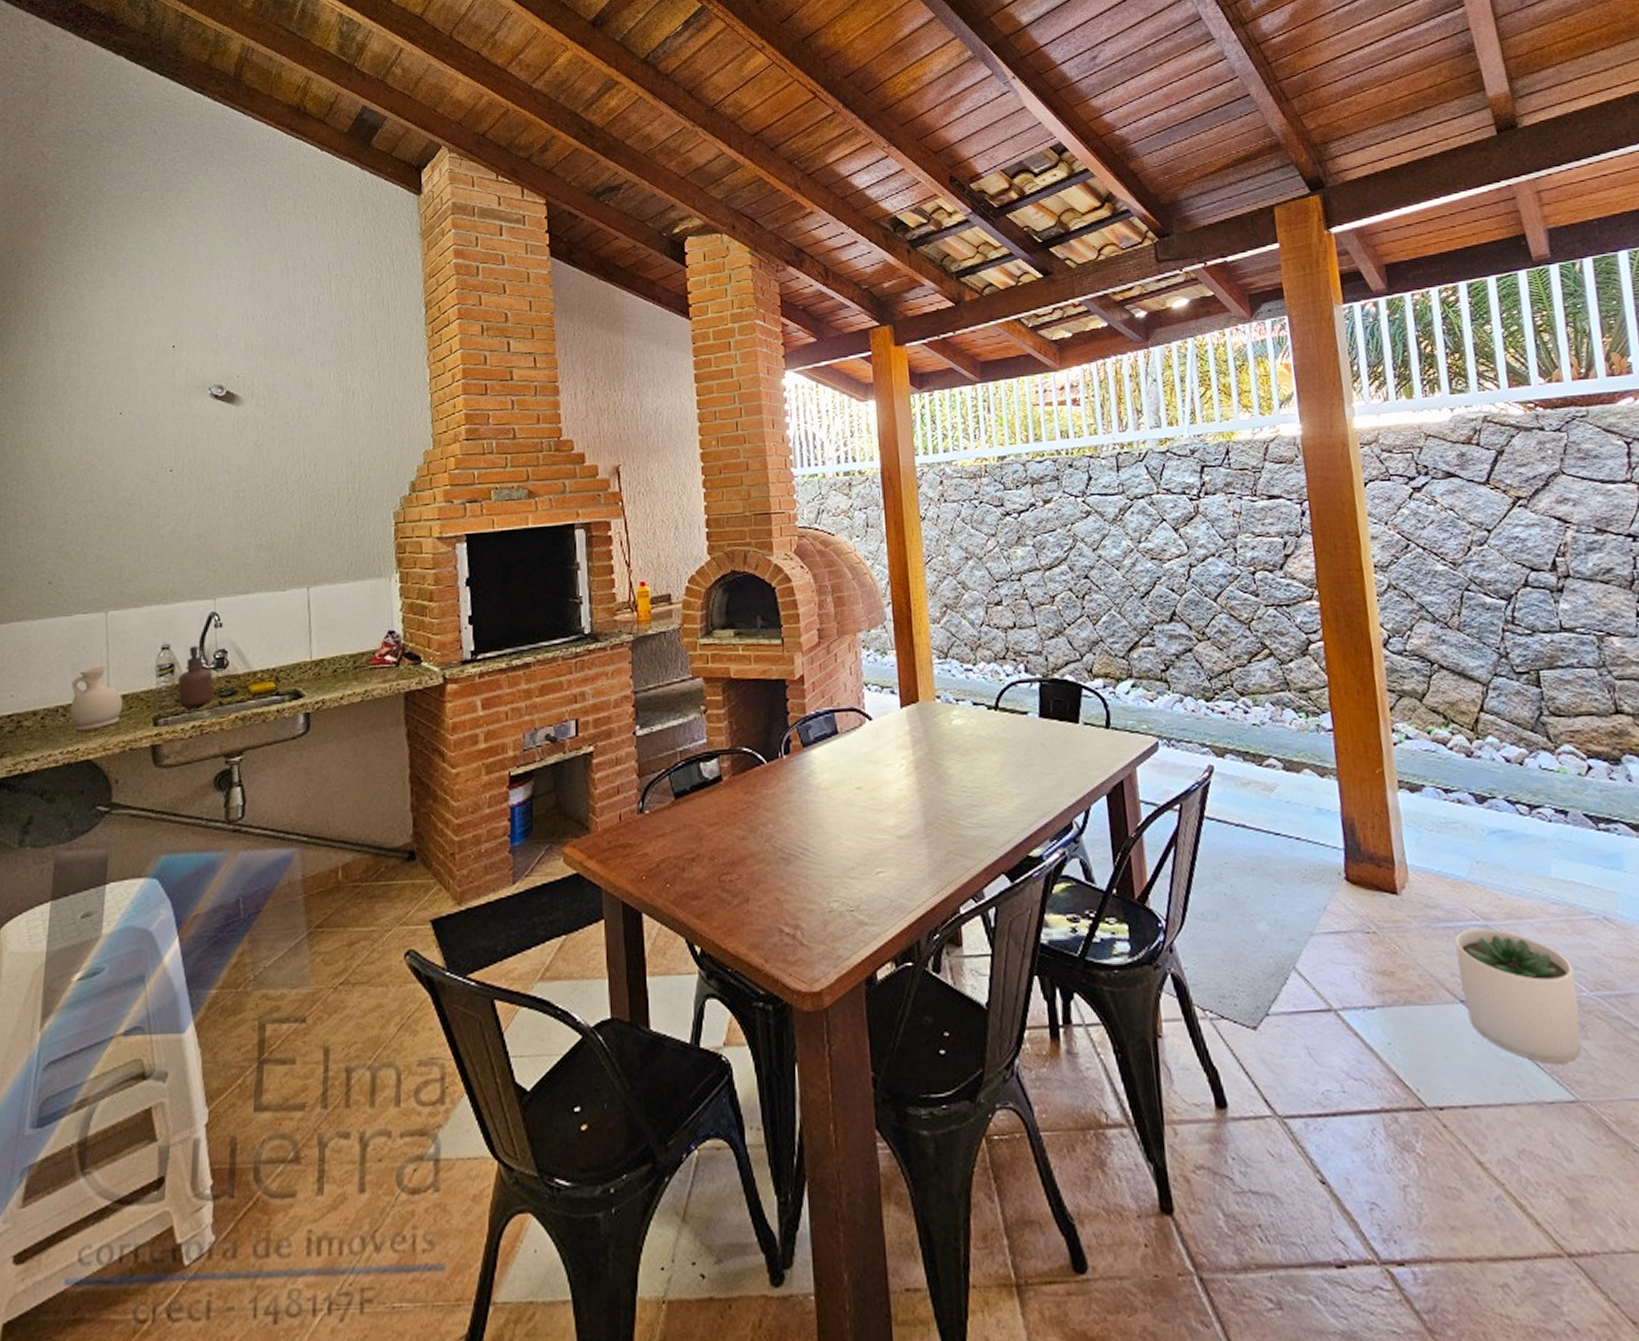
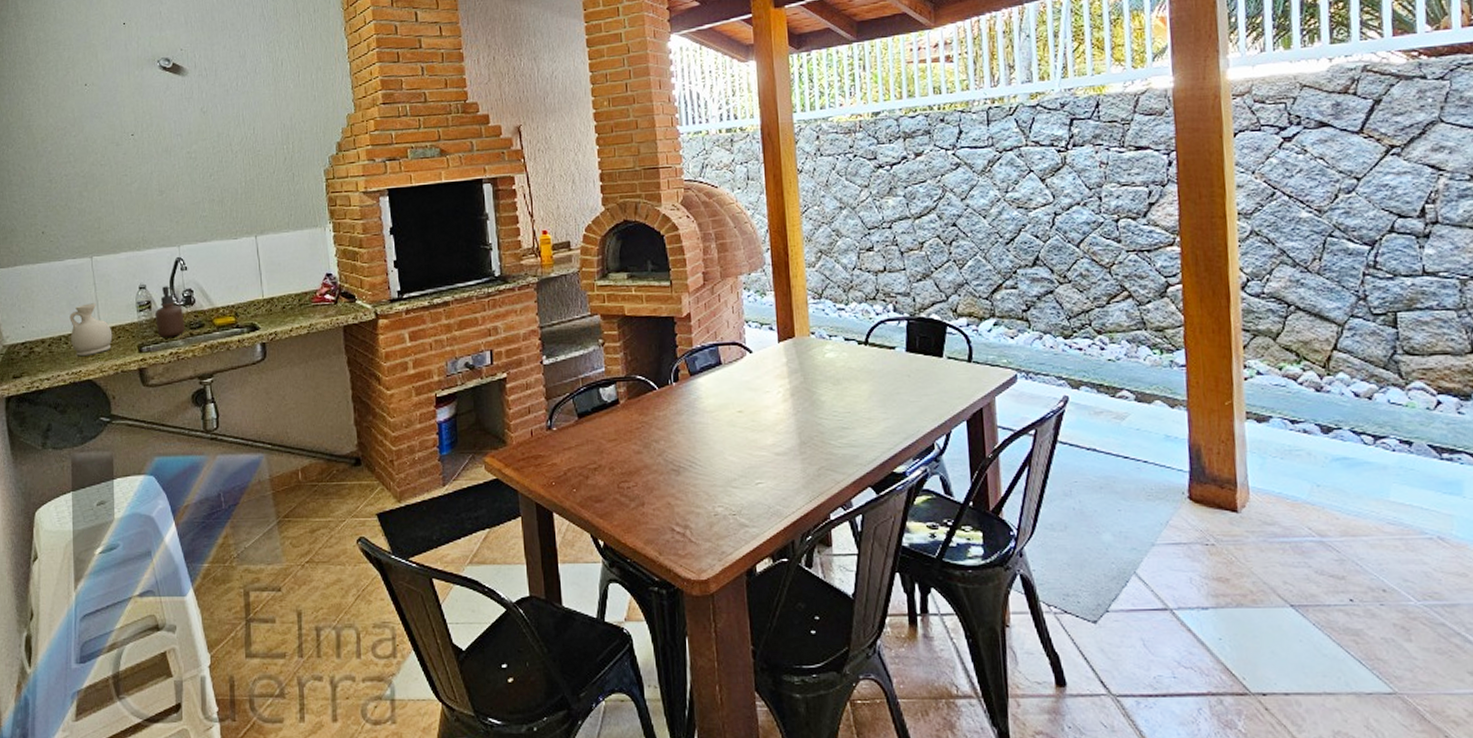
planter: present [1454,928,1581,1063] -> none [1290,544,1405,661]

